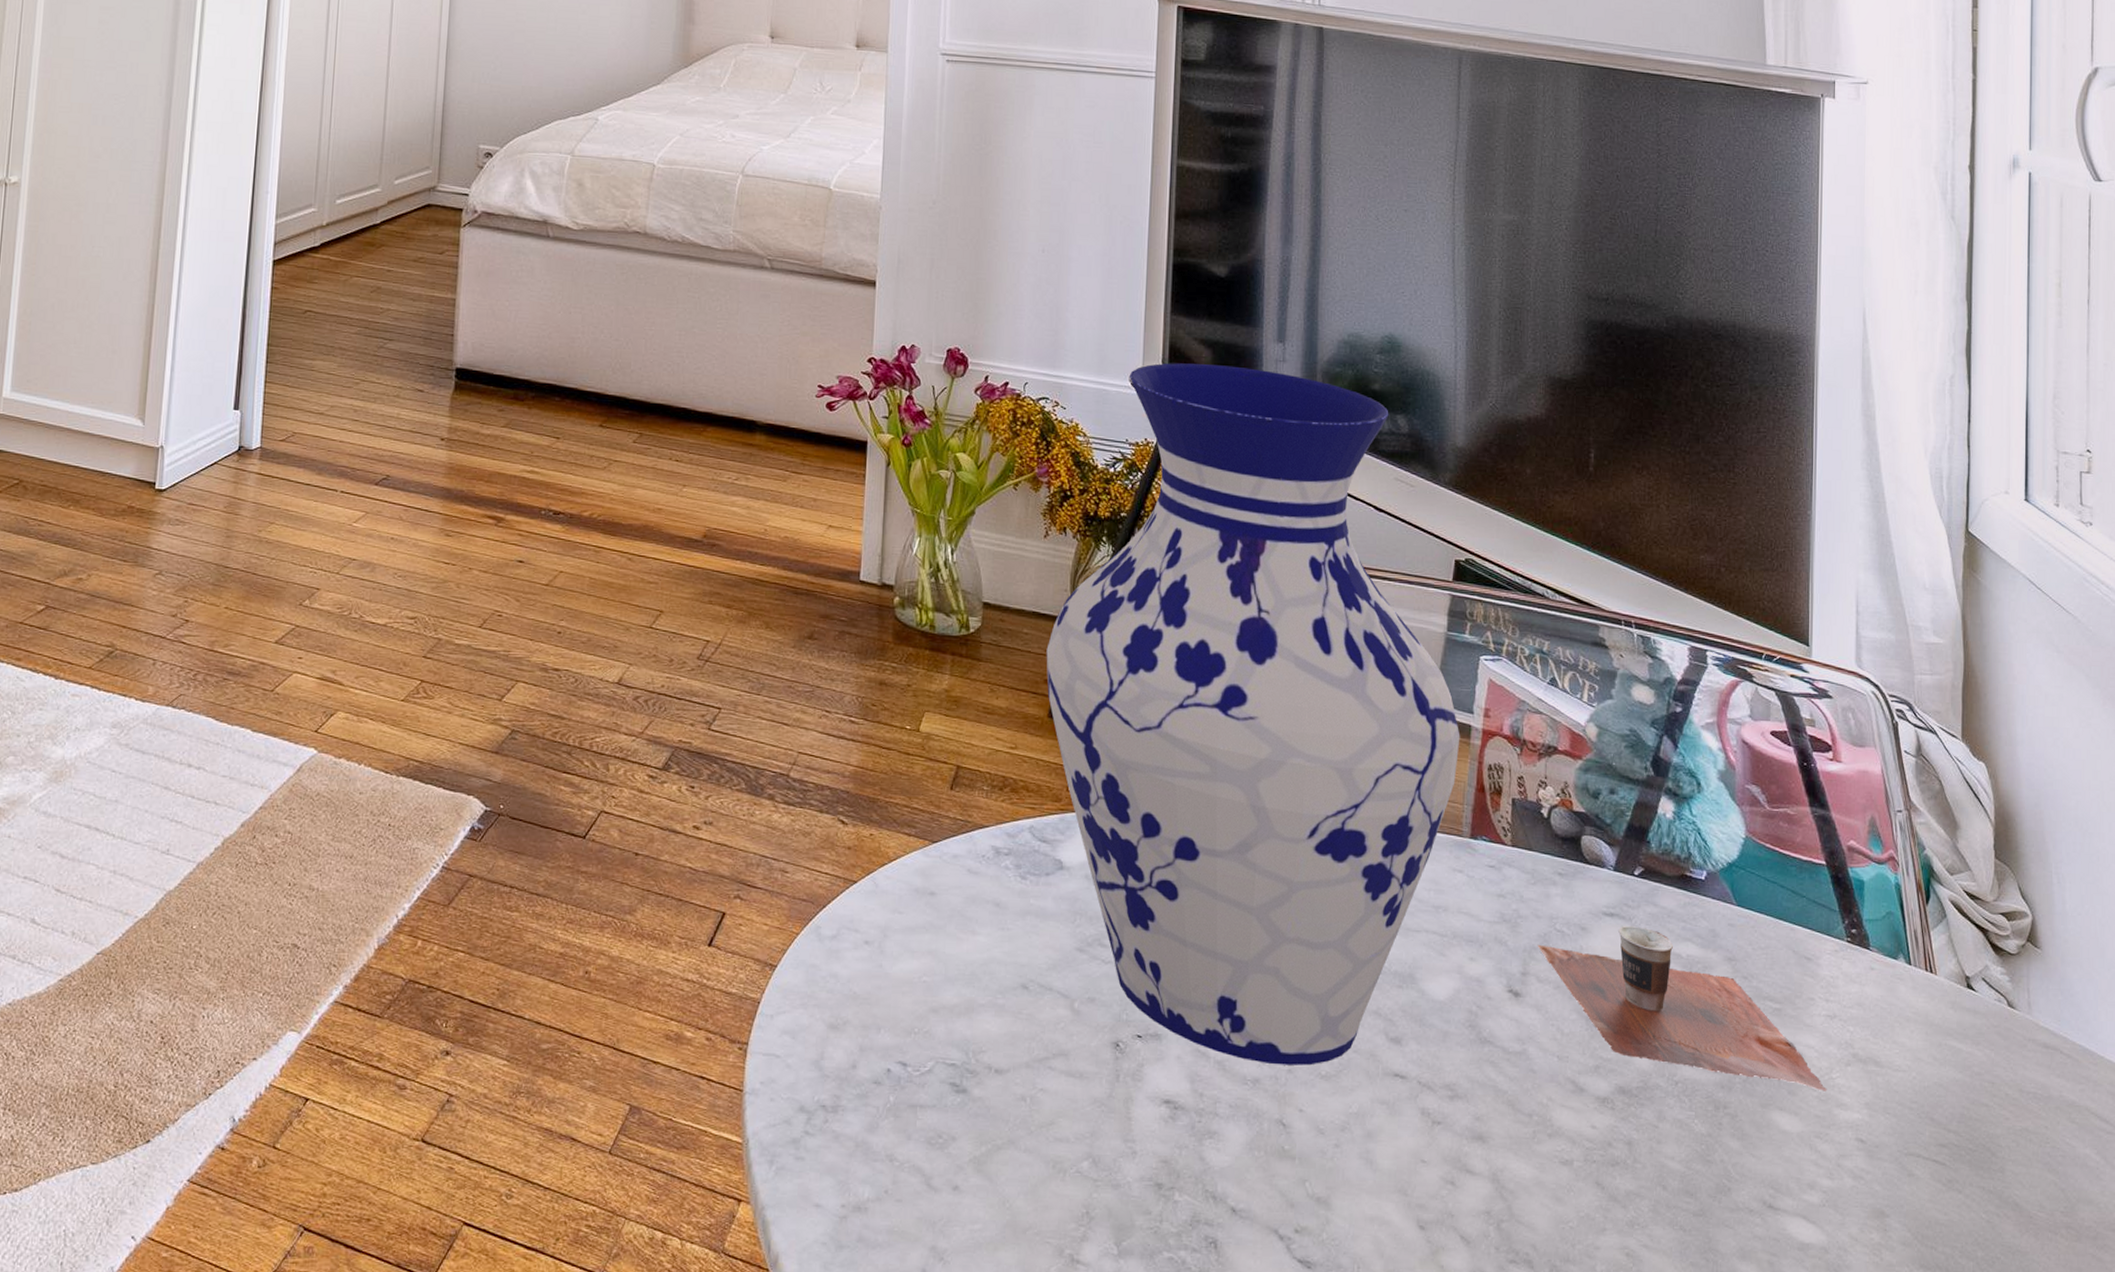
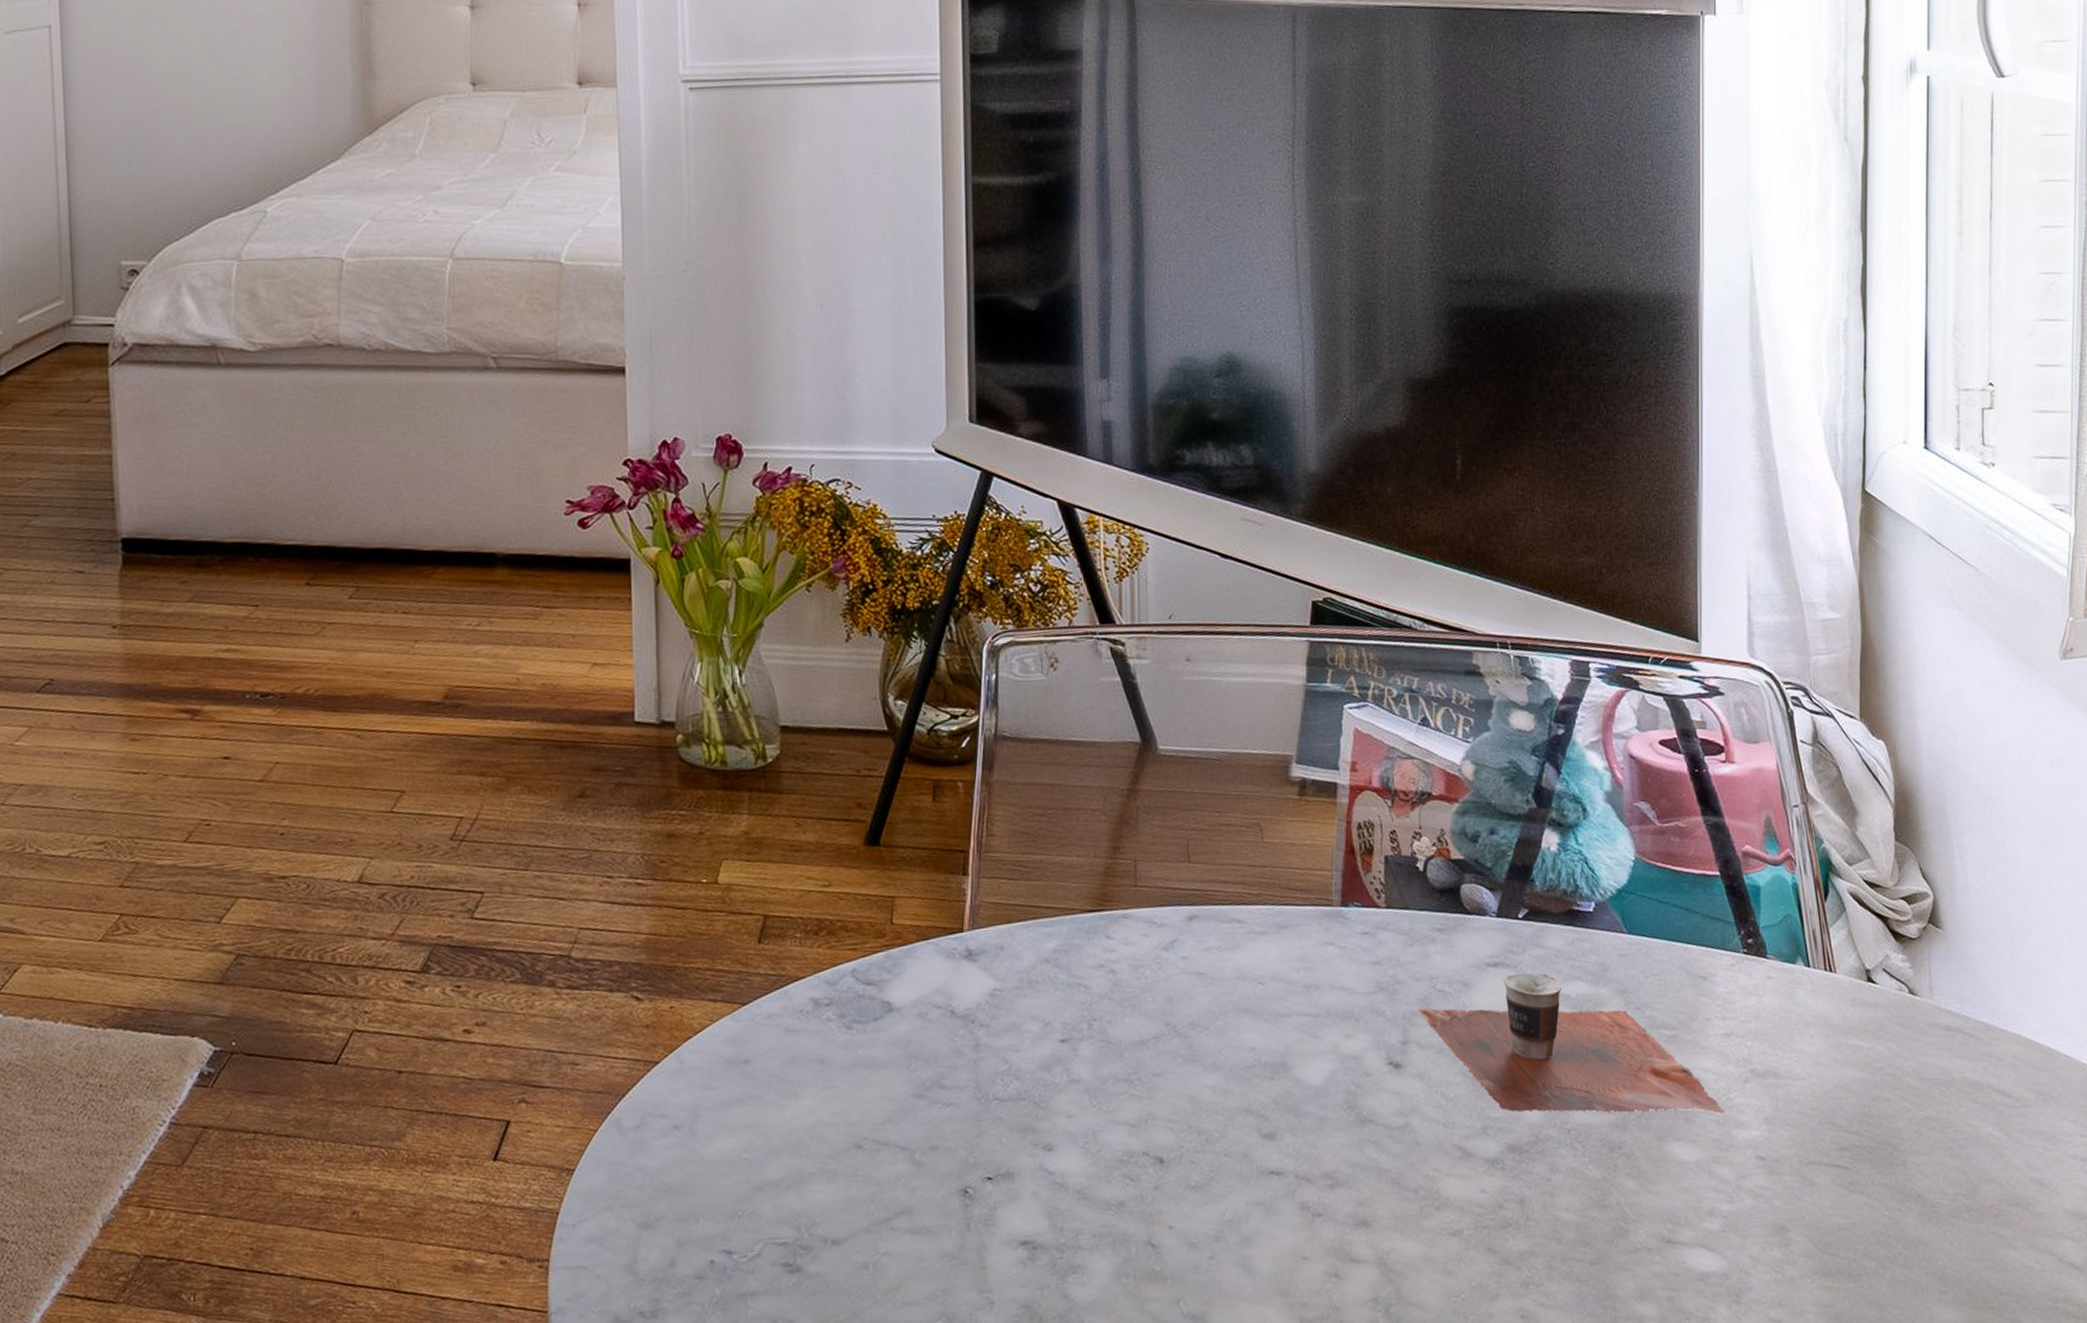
vase: present [1046,363,1460,1066] -> none [857,413,1326,1185]

